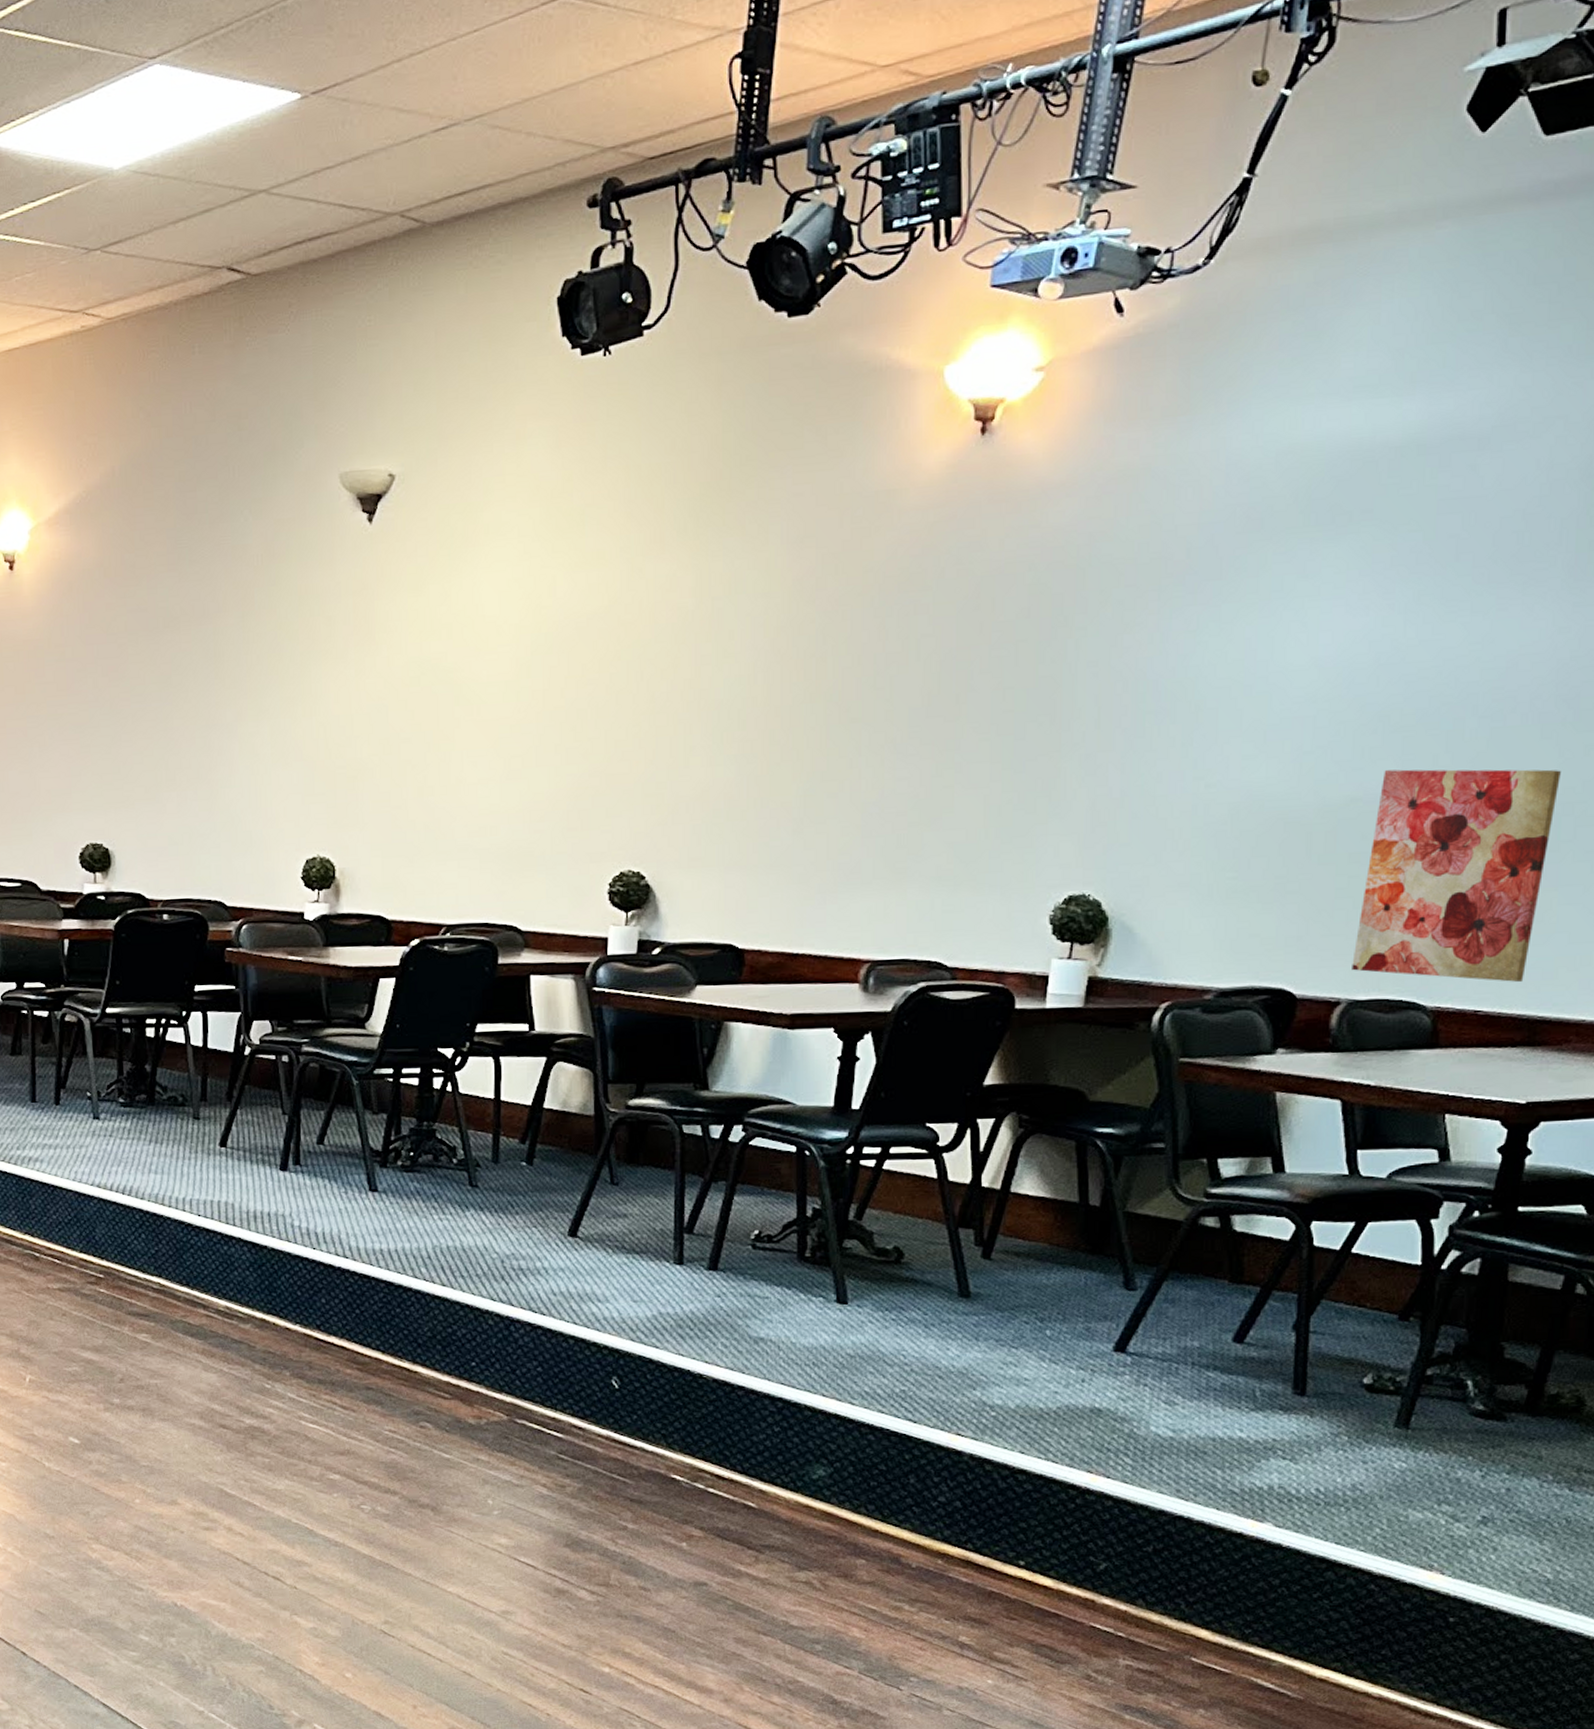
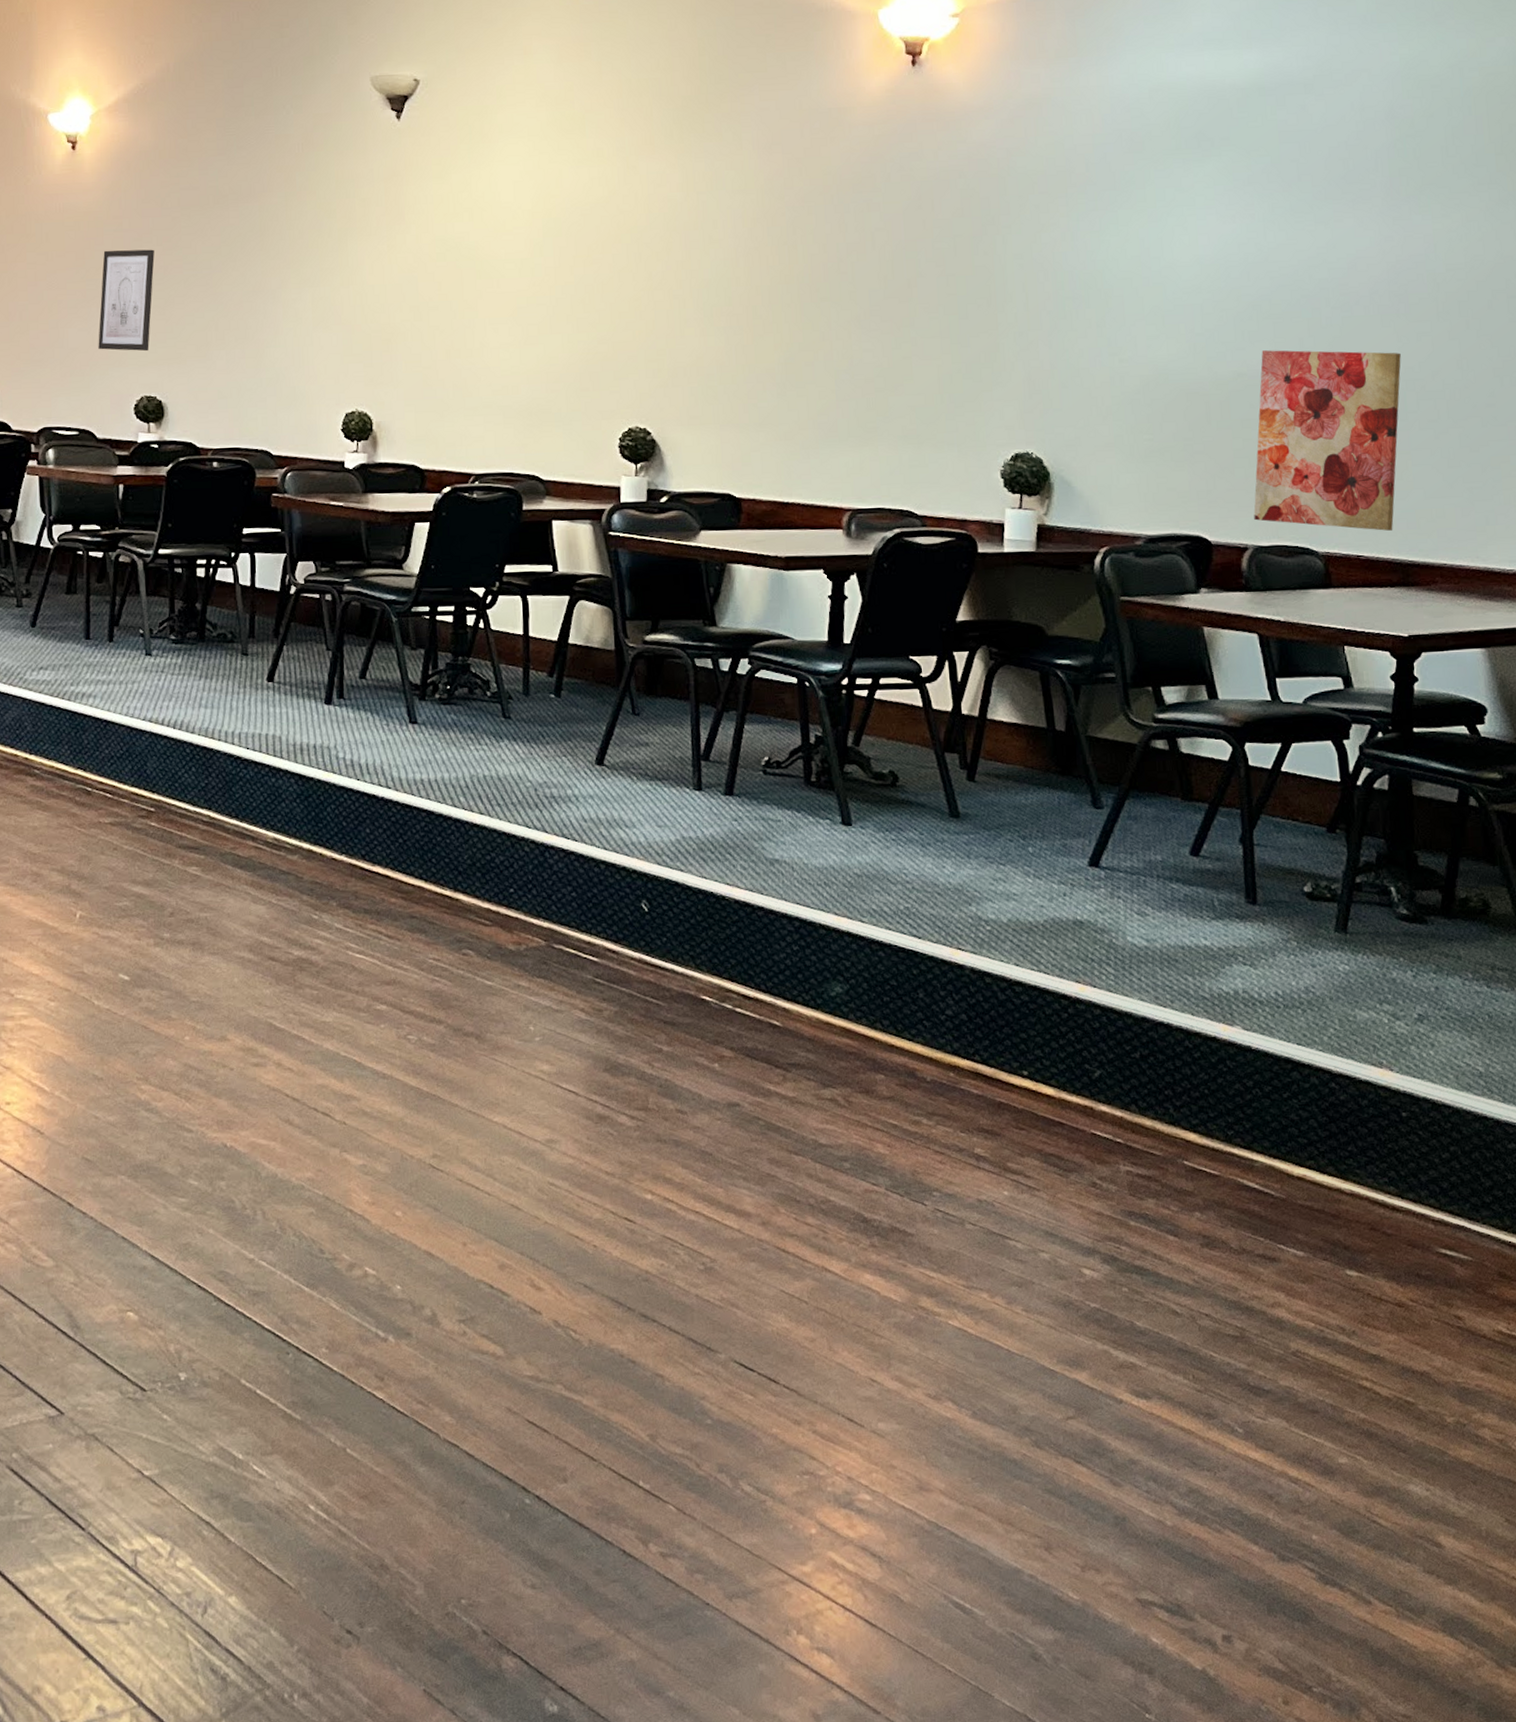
wall art: none [40,680,100,795] -> present [98,249,155,352]

